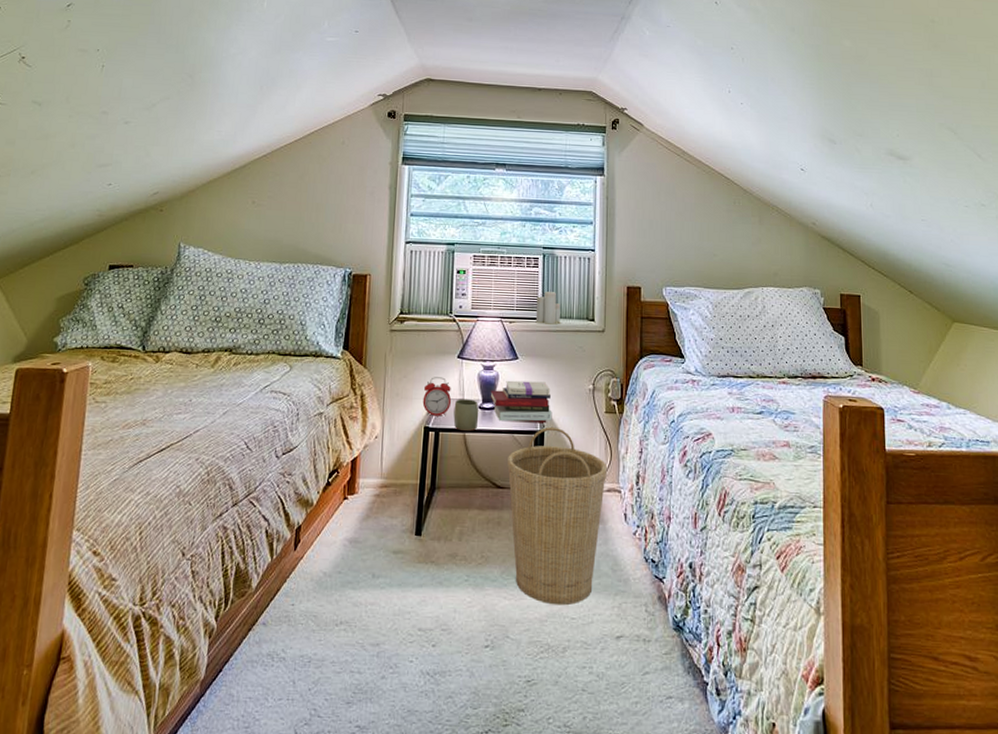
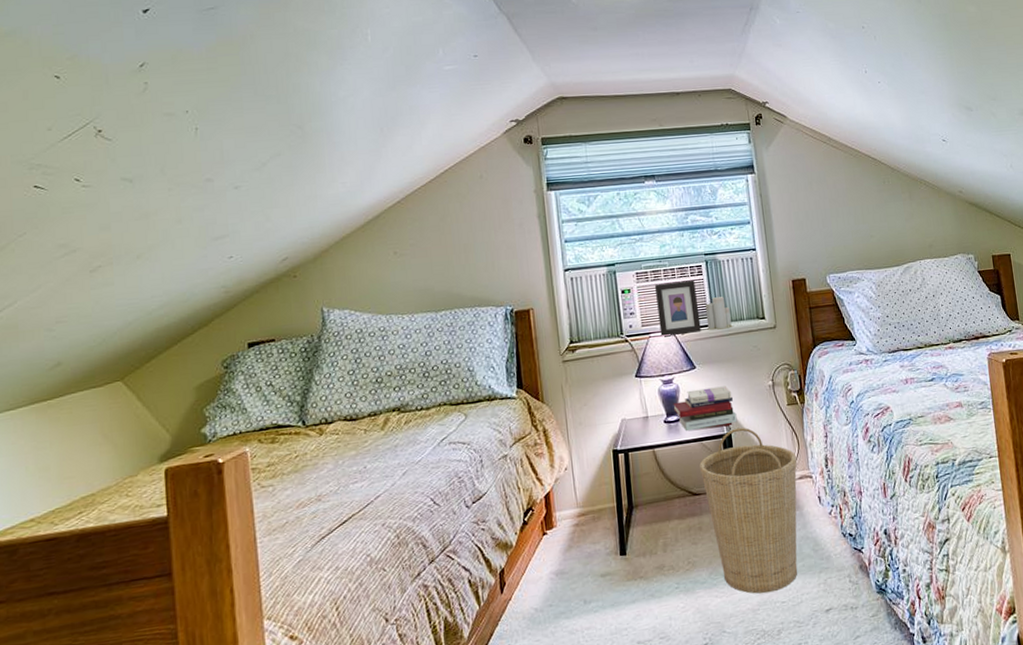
alarm clock: present [422,377,452,417] -> none [605,398,636,439]
mug: present [453,399,479,431] -> none [639,415,666,448]
picture frame: none [488,269,530,323] -> present [654,280,701,337]

